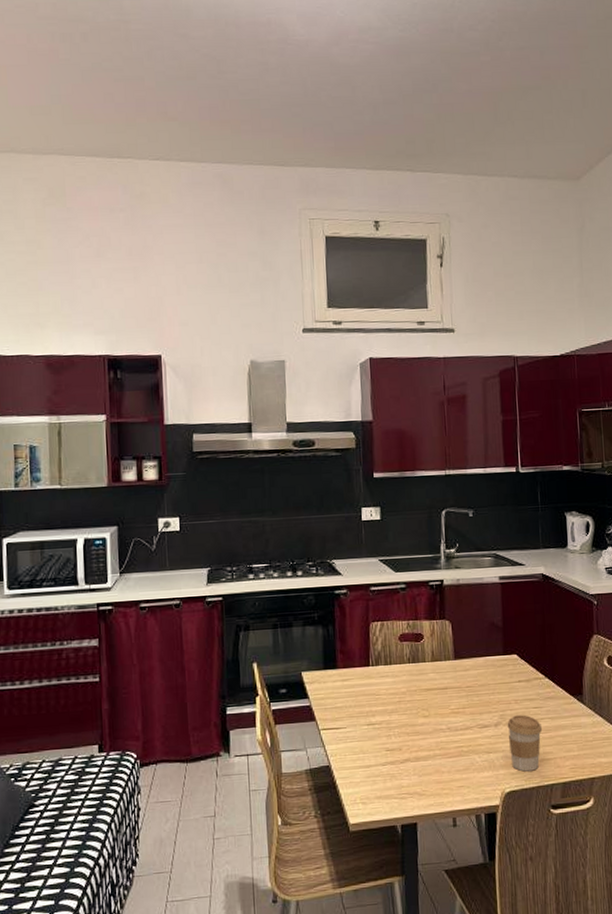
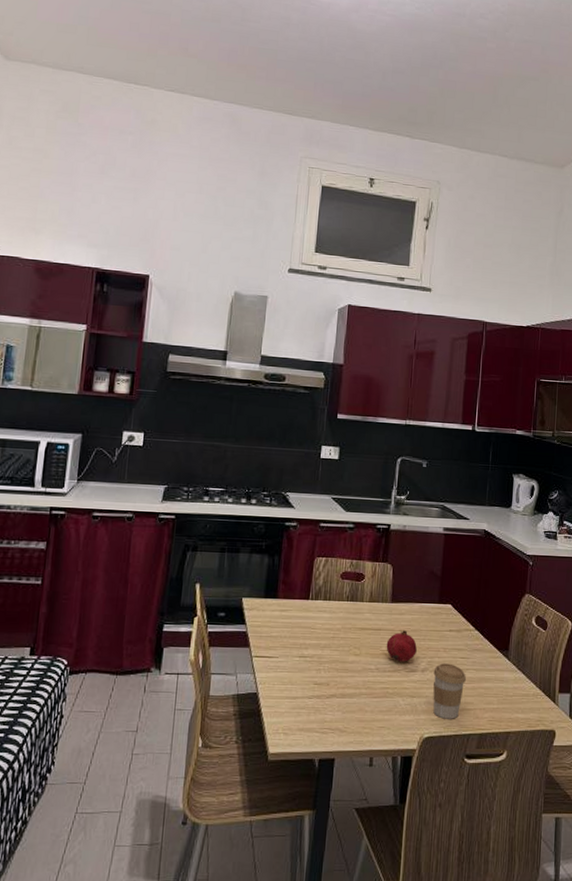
fruit: none [454,686,487,719] -> present [386,630,417,662]

